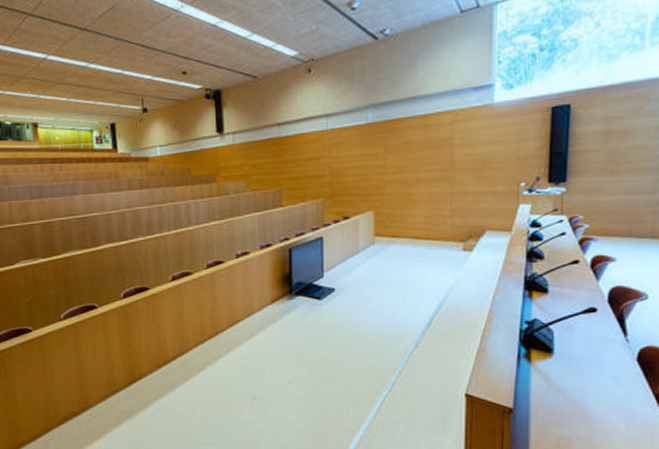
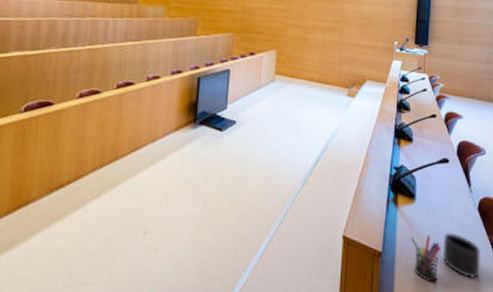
pen holder: none [548,389,588,437] -> present [411,234,441,283]
mug: none [590,386,640,432] -> present [443,232,480,278]

